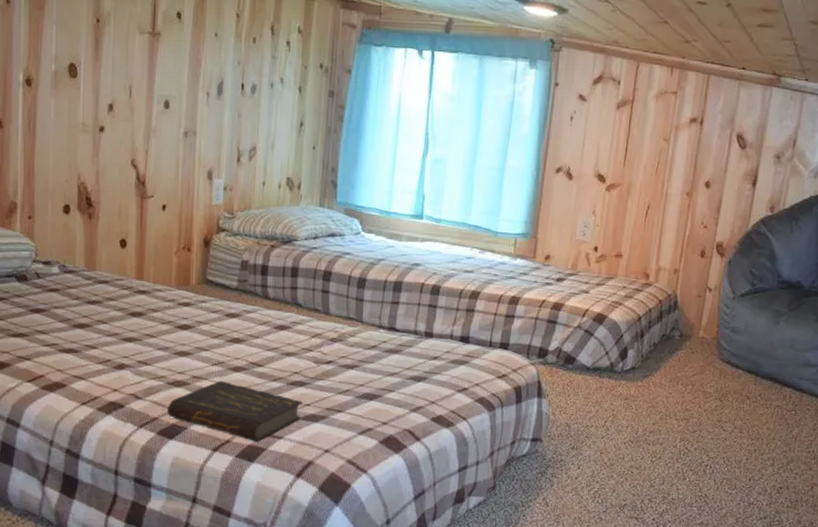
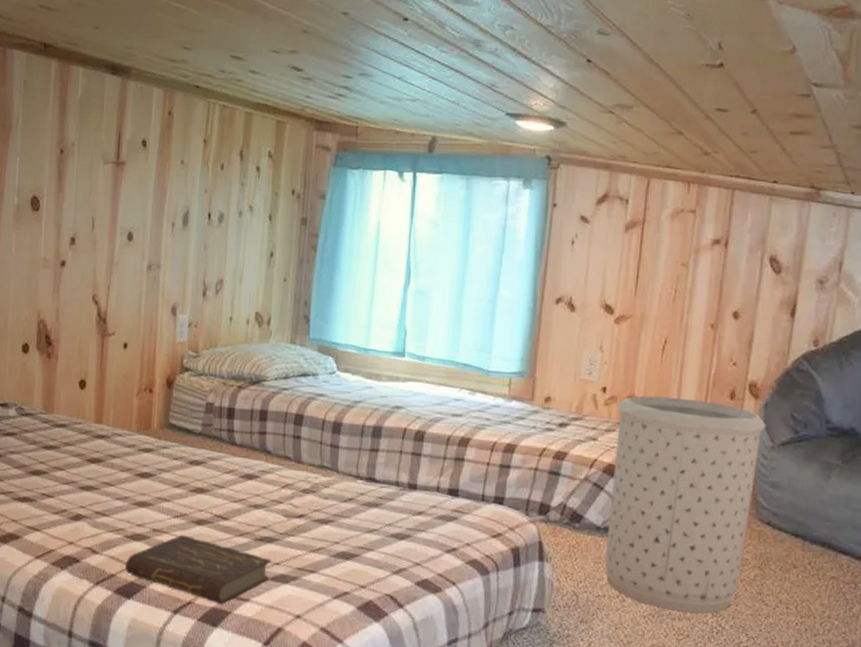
laundry basket: none [593,254,729,439] -> present [604,395,766,614]

